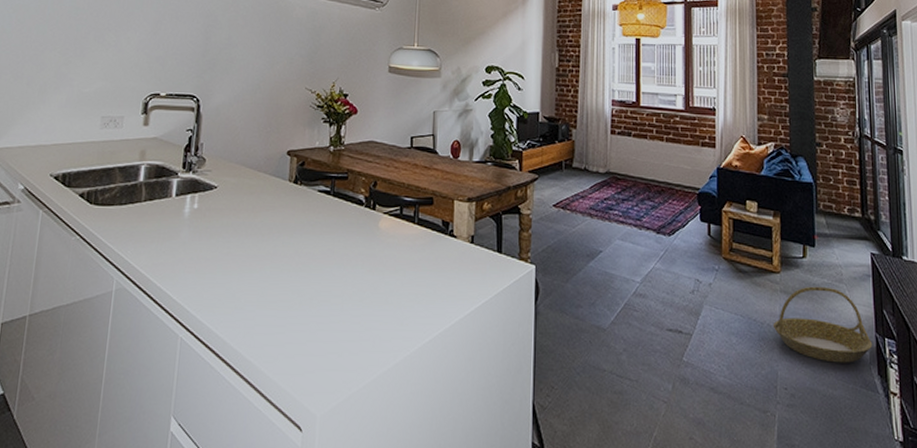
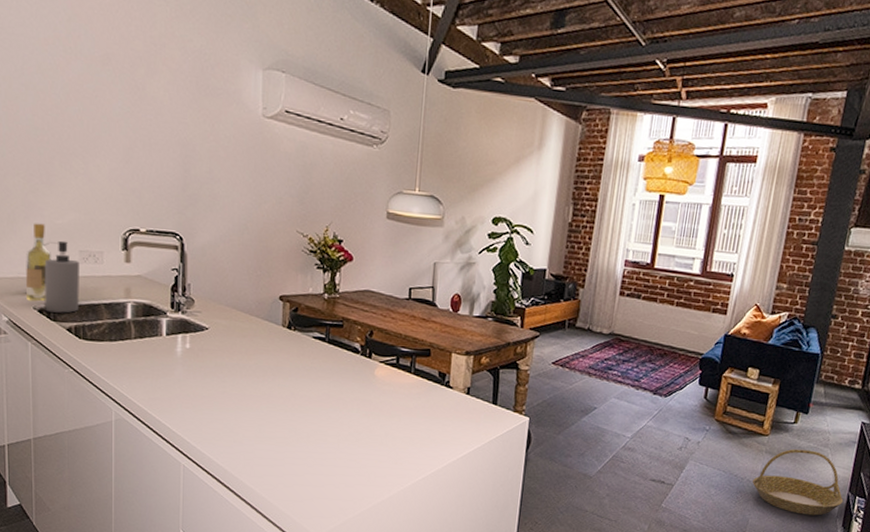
bottle: none [44,92,75,169] -> present [25,223,51,302]
soap dispenser: none [61,108,100,179] -> present [44,240,80,313]

